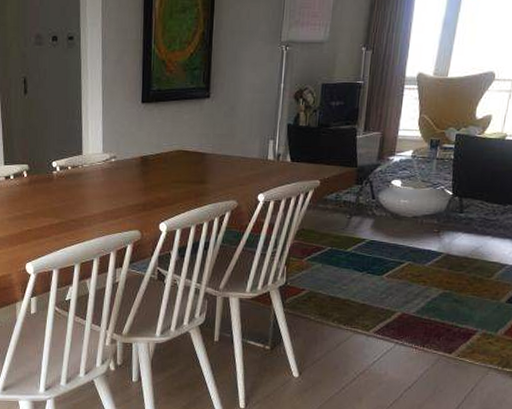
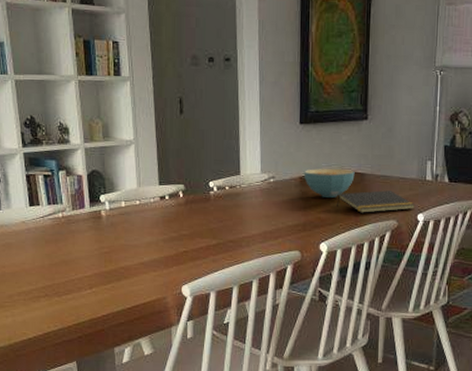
cereal bowl: none [144,148,196,177] -> present [303,169,355,198]
notepad: none [177,170,255,193] -> present [337,190,415,213]

